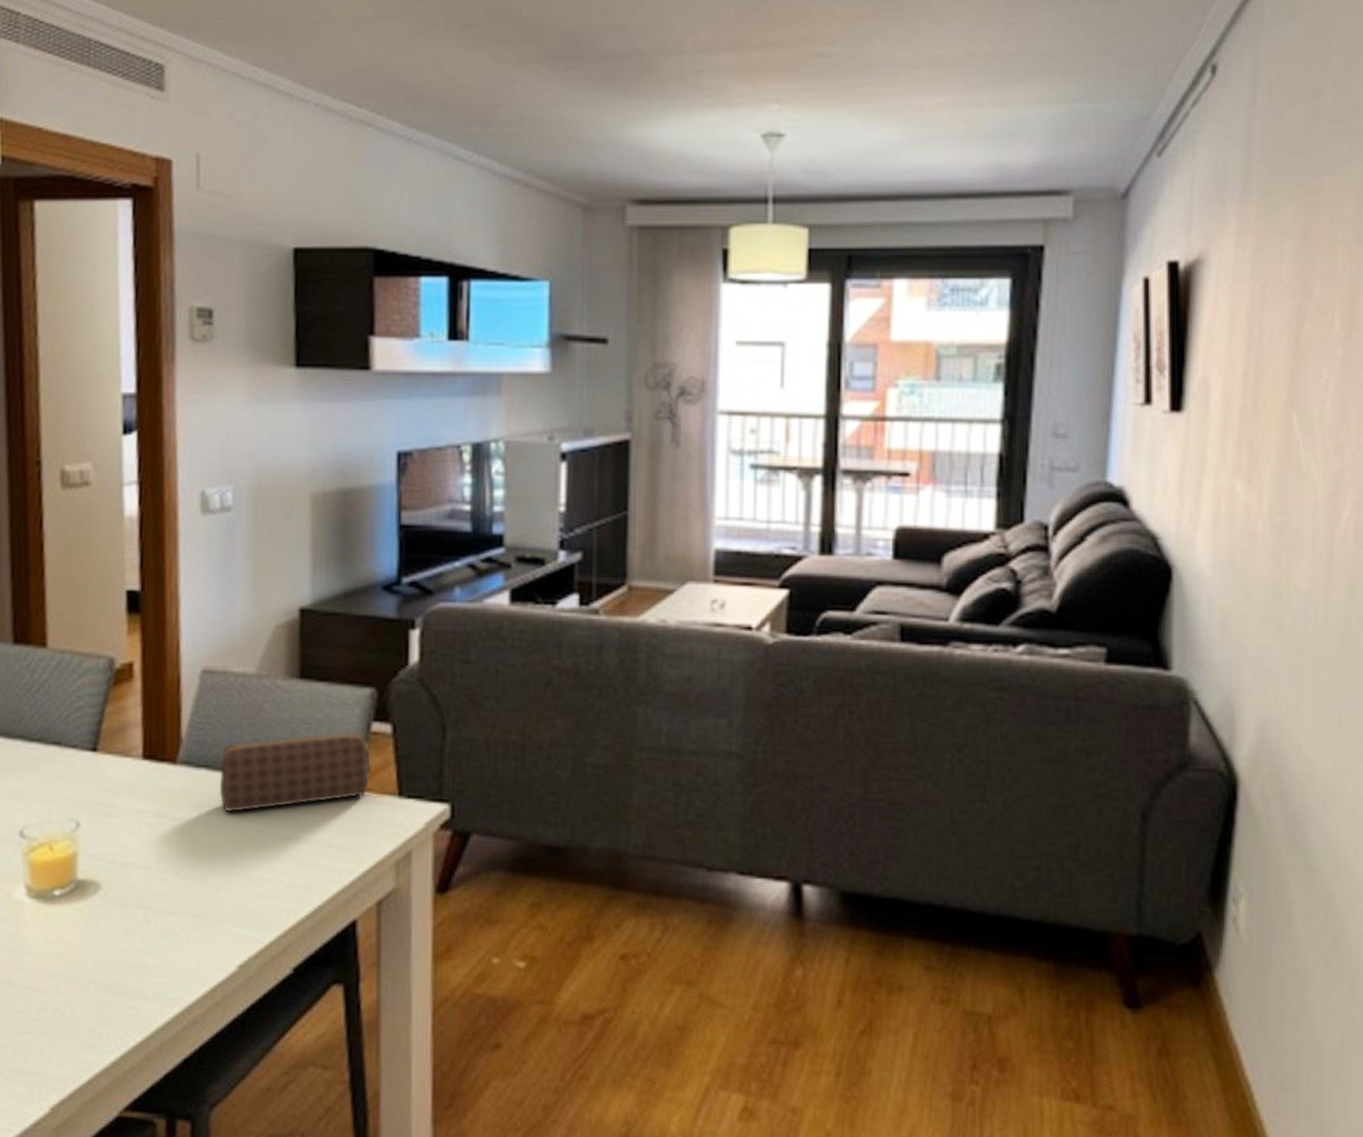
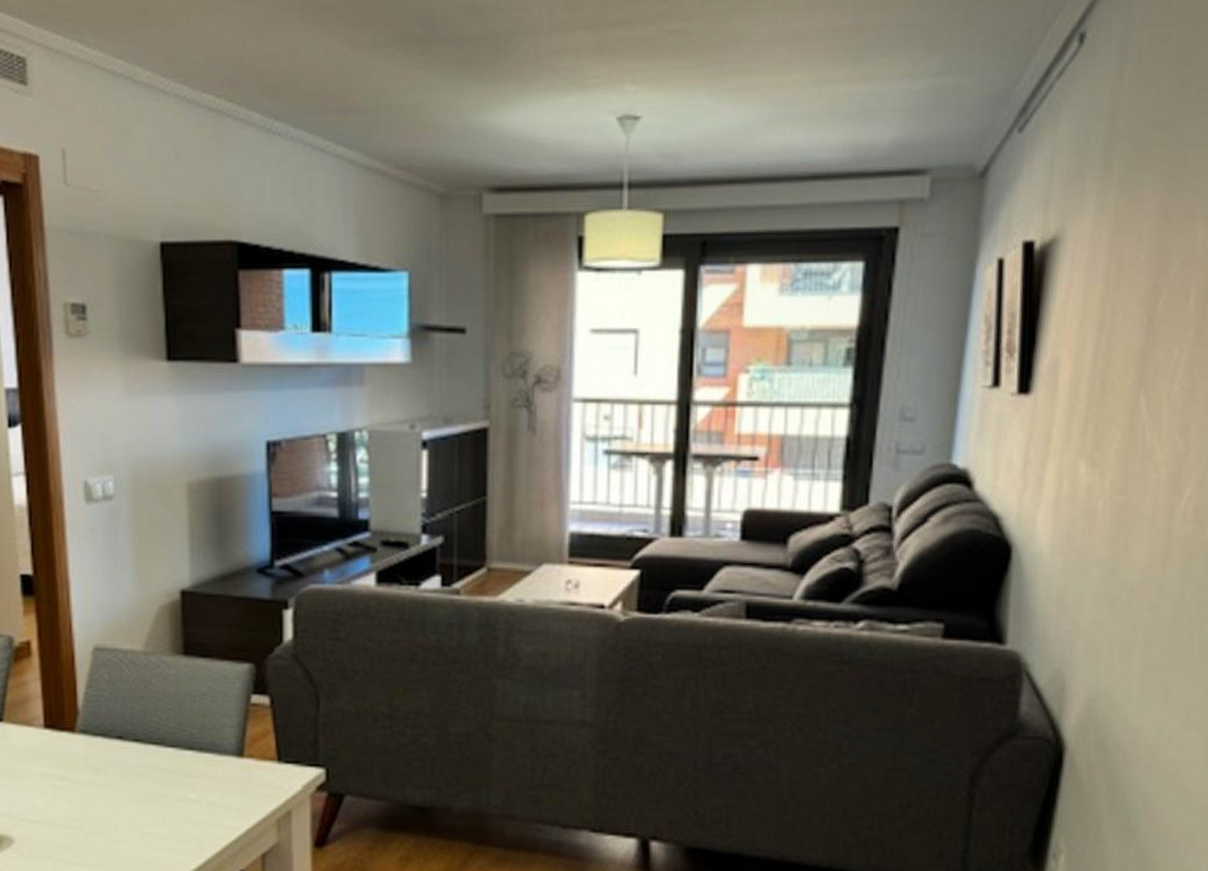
speaker: present [219,731,372,813] -> none [115,703,252,776]

